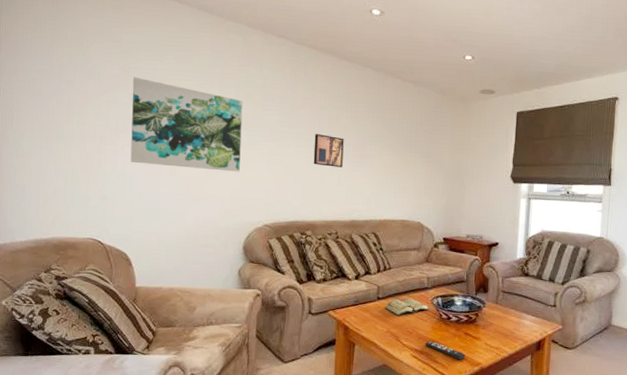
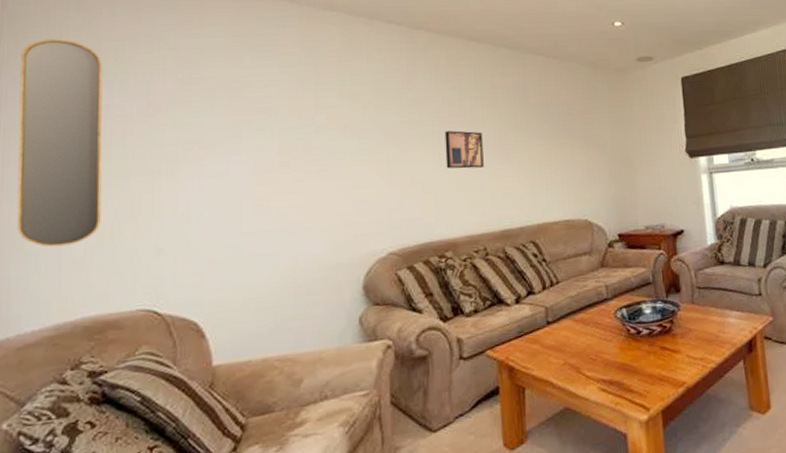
home mirror: none [11,24,69,184] -> present [17,38,103,247]
wall art: present [130,77,243,172] -> none [196,89,351,199]
diary: present [385,298,429,316] -> none [557,315,613,341]
remote control: present [425,340,465,360] -> none [614,365,666,384]

